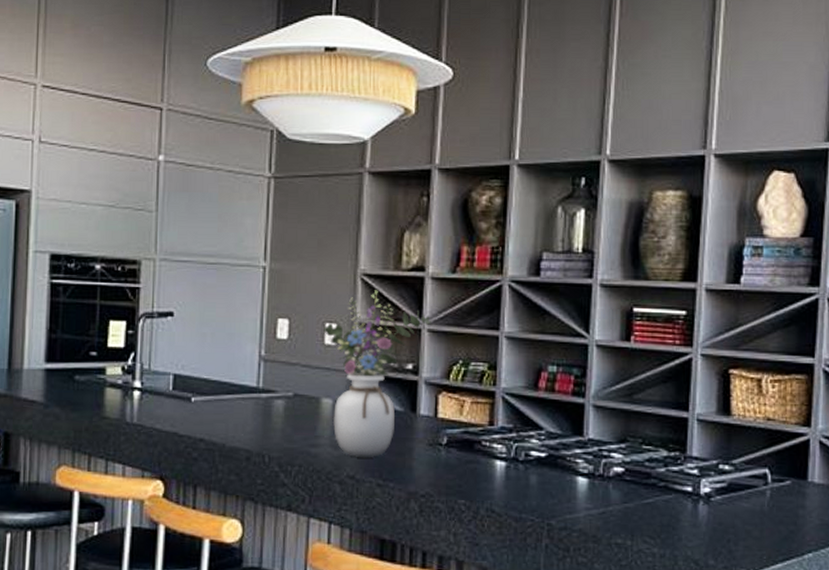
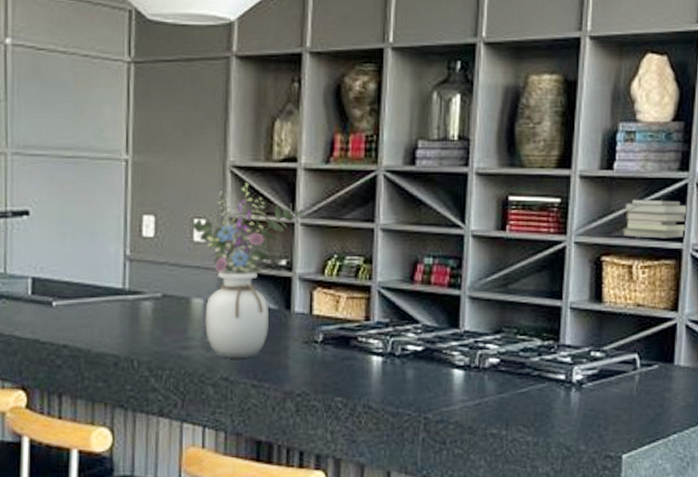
books: none [751,313,820,353] -> present [623,199,688,239]

